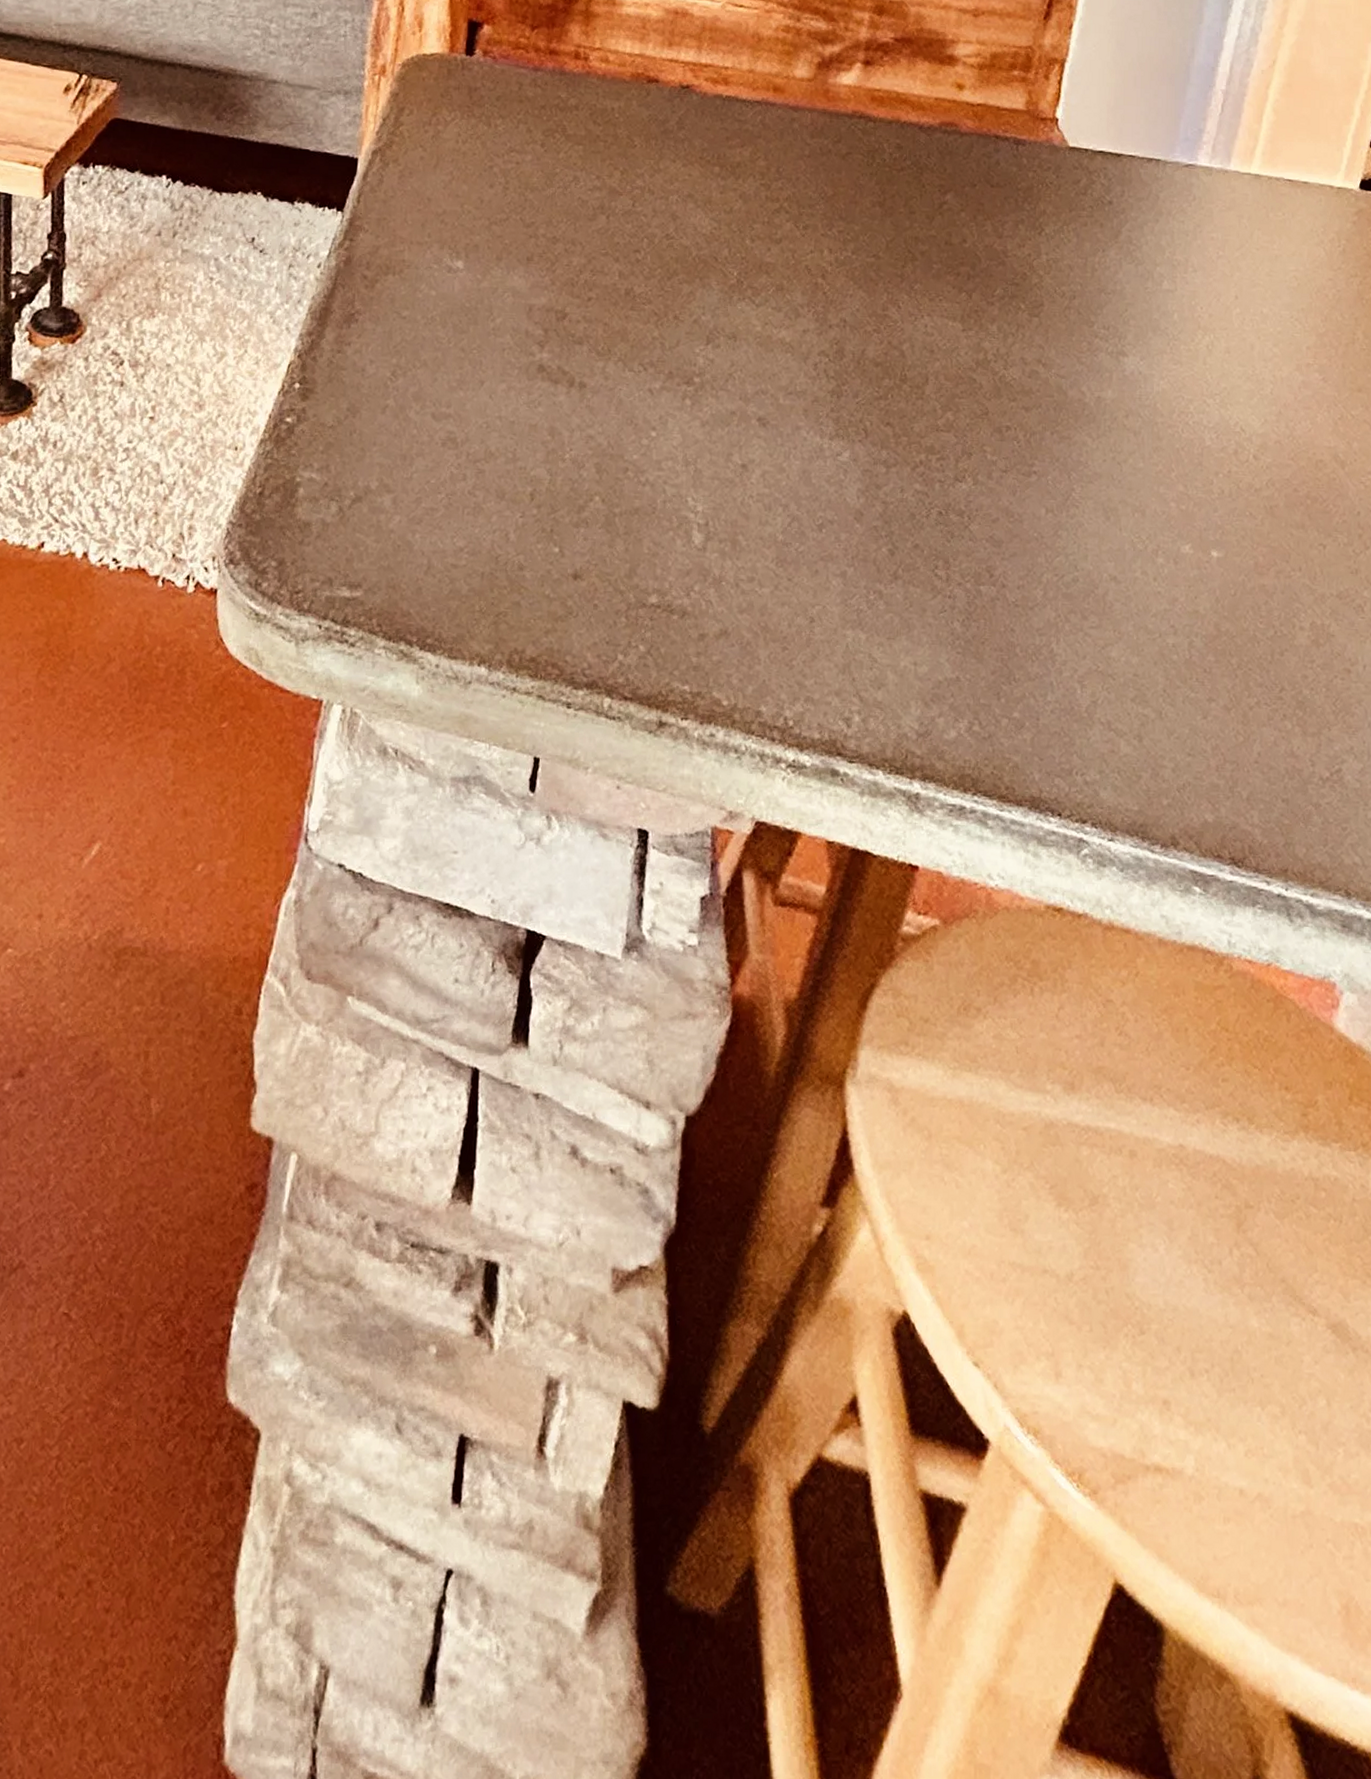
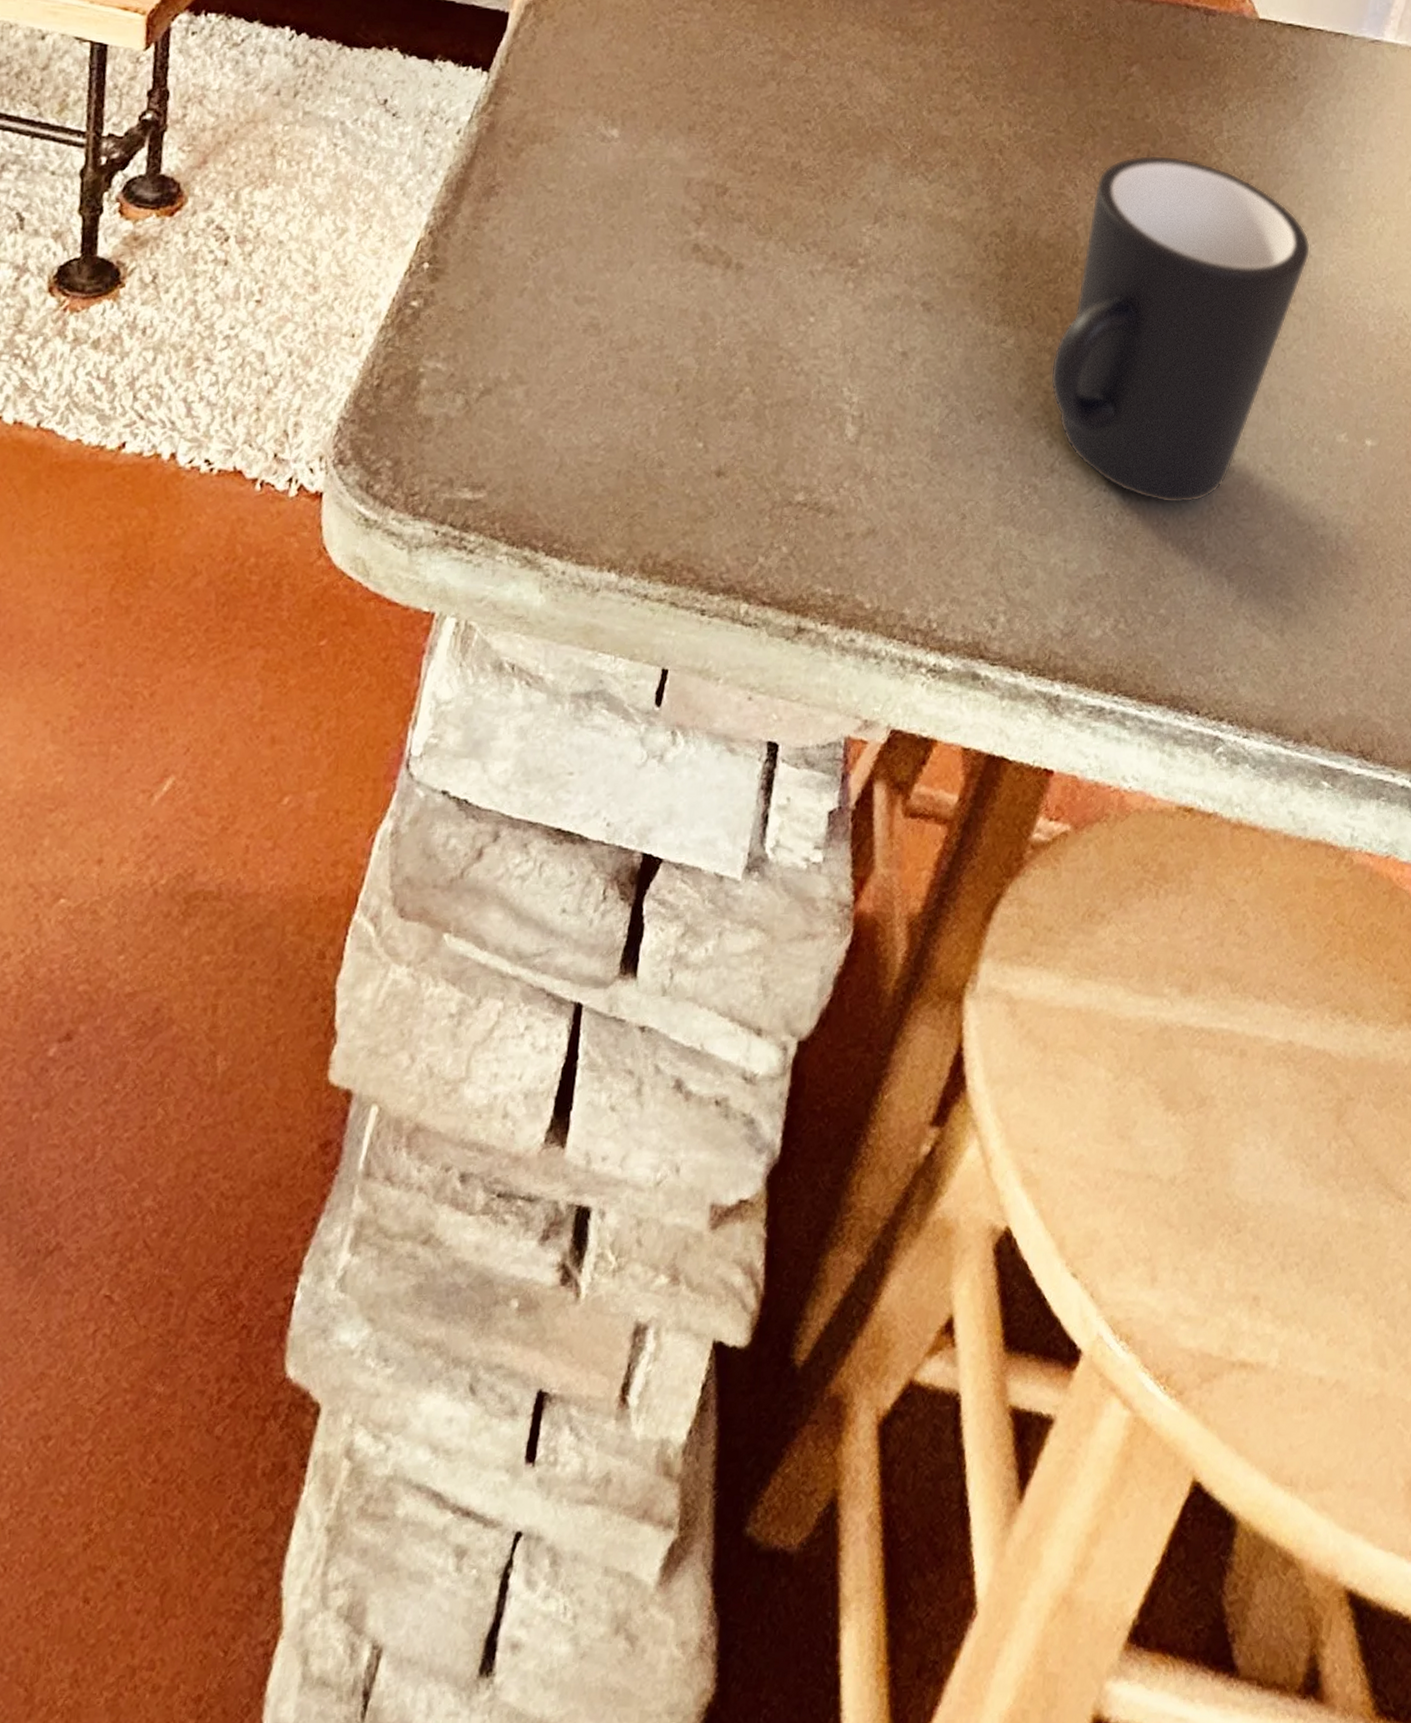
mug: none [887,277,1139,611] -> present [1050,154,1311,504]

